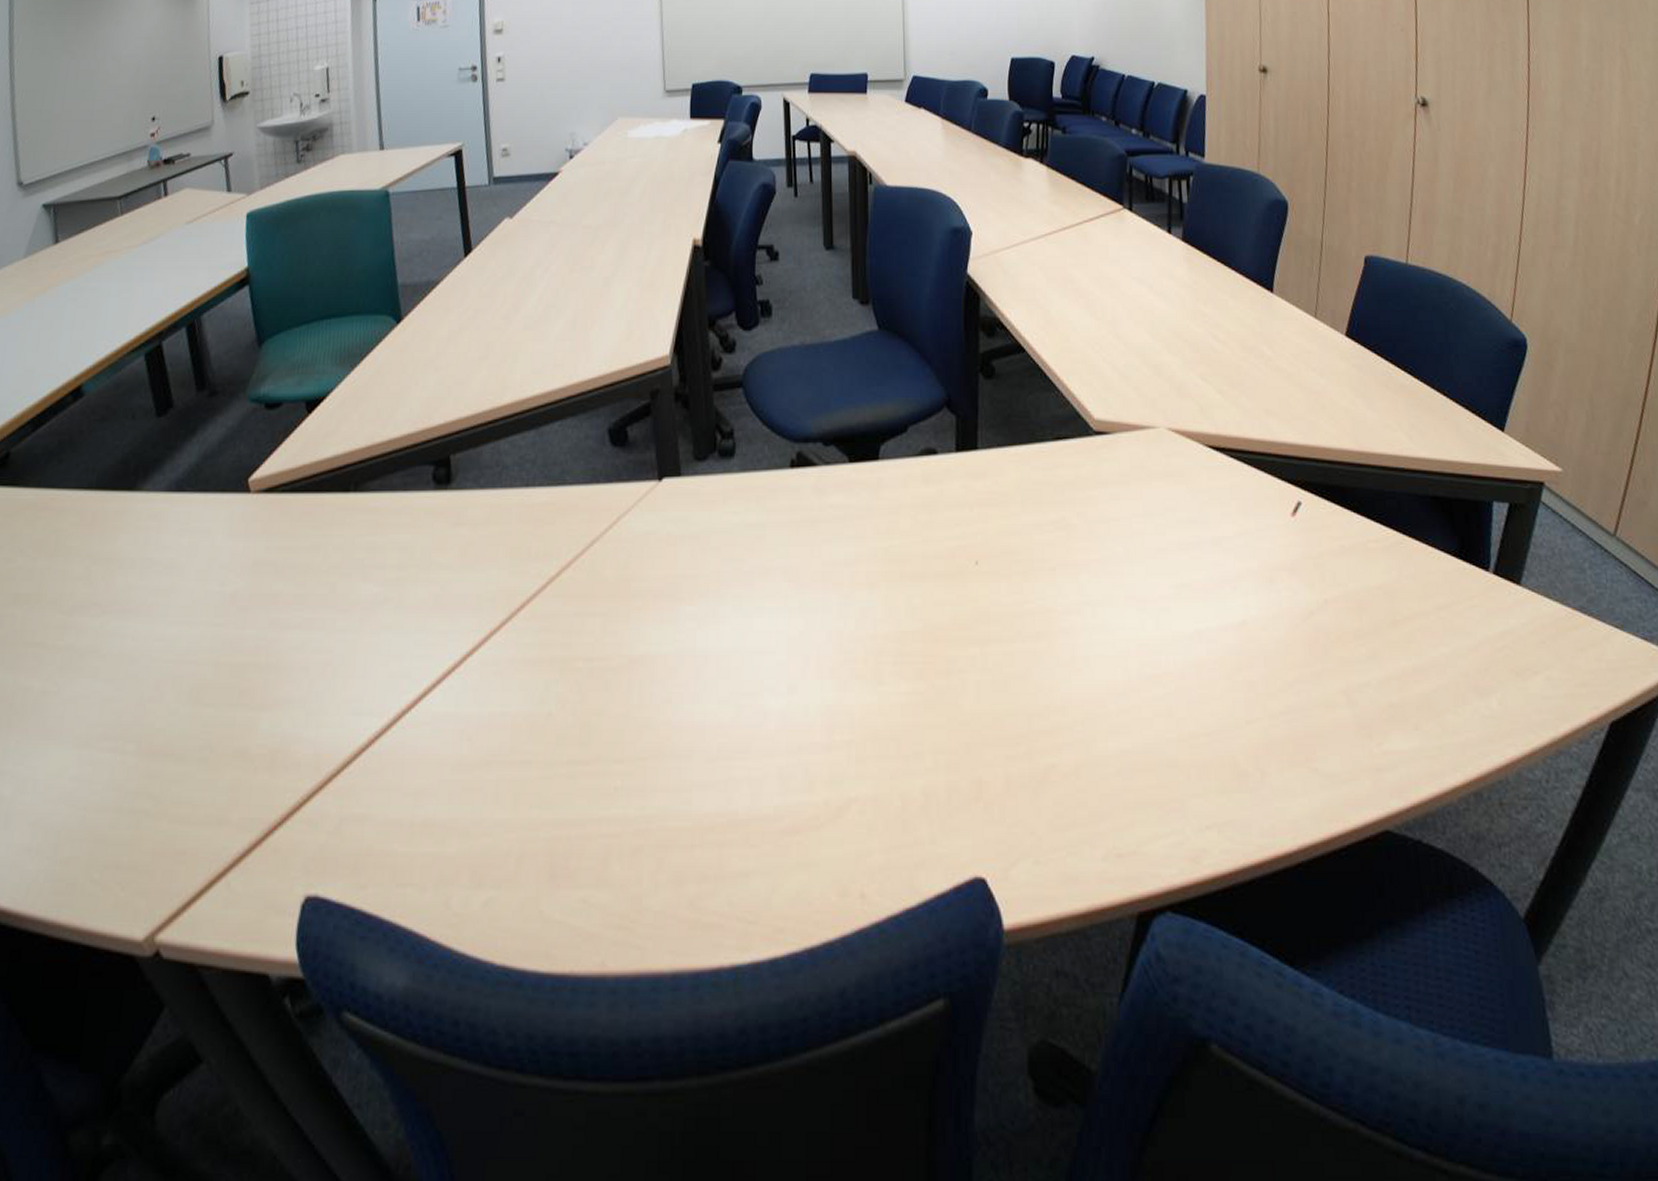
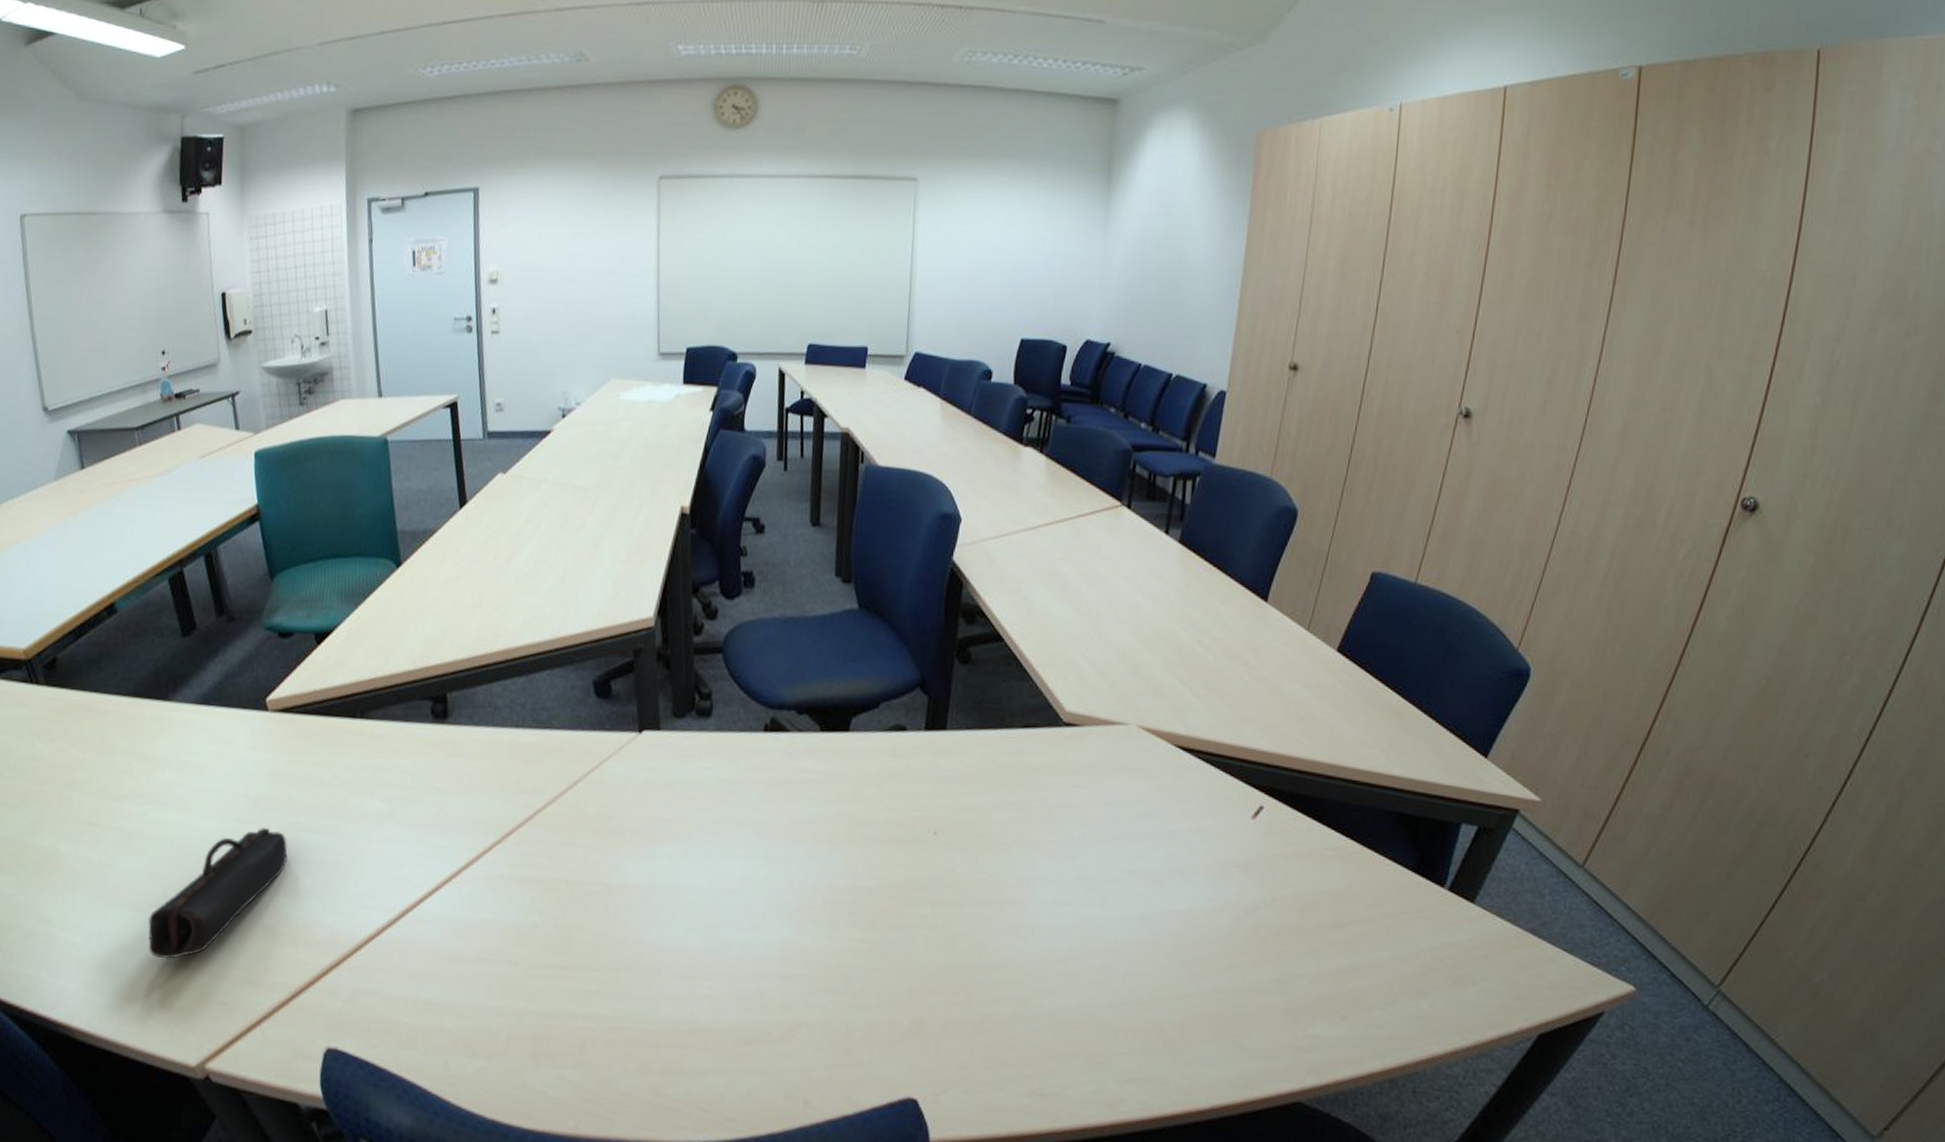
pencil case: none [94,630,267,804] -> present [148,828,288,960]

